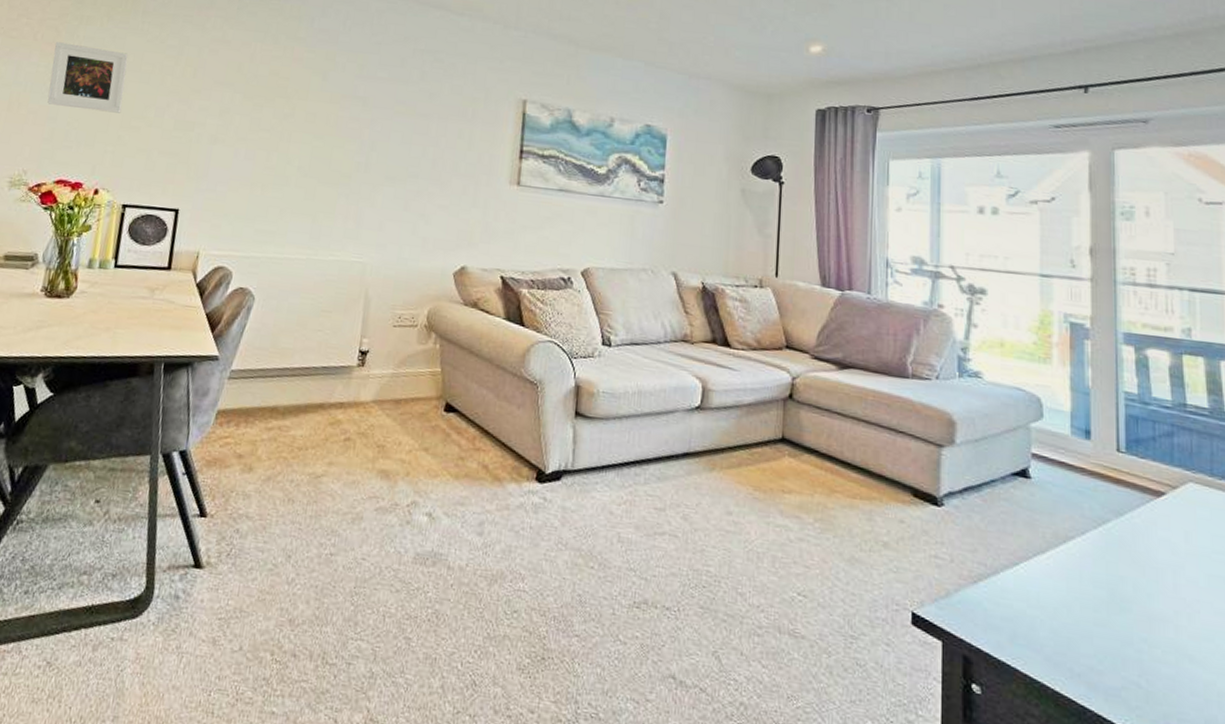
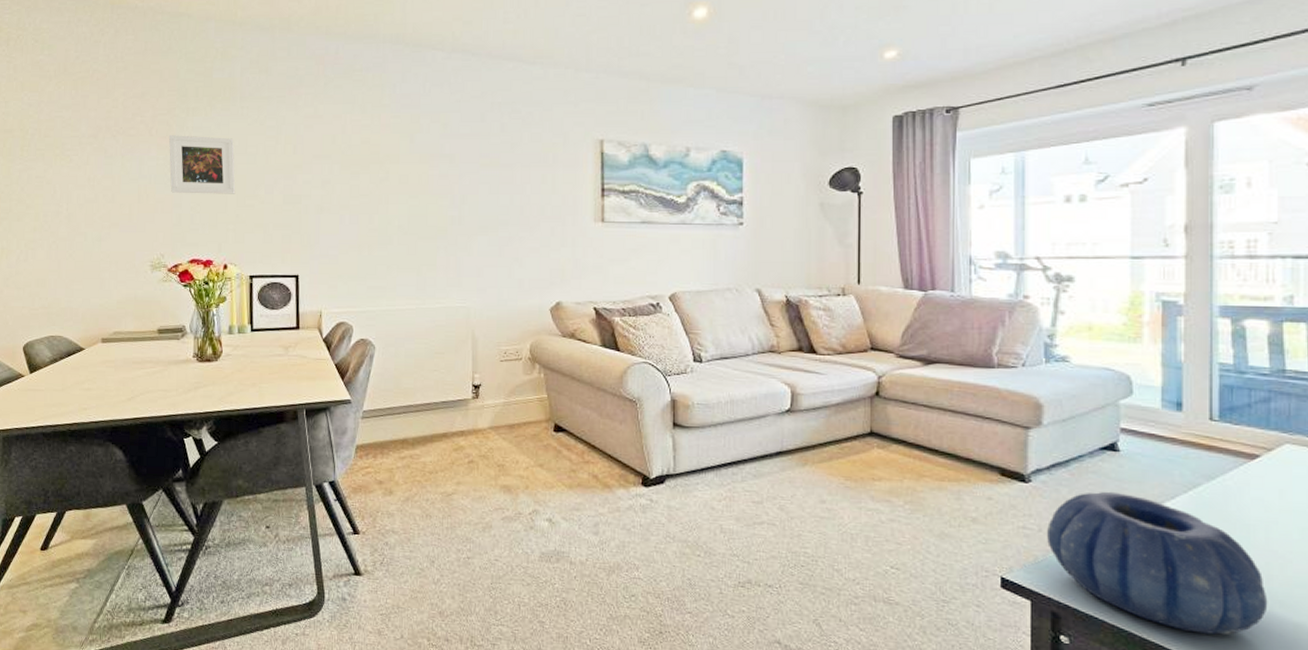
decorative bowl: none [959,521,1178,692] -> present [1047,491,1268,636]

